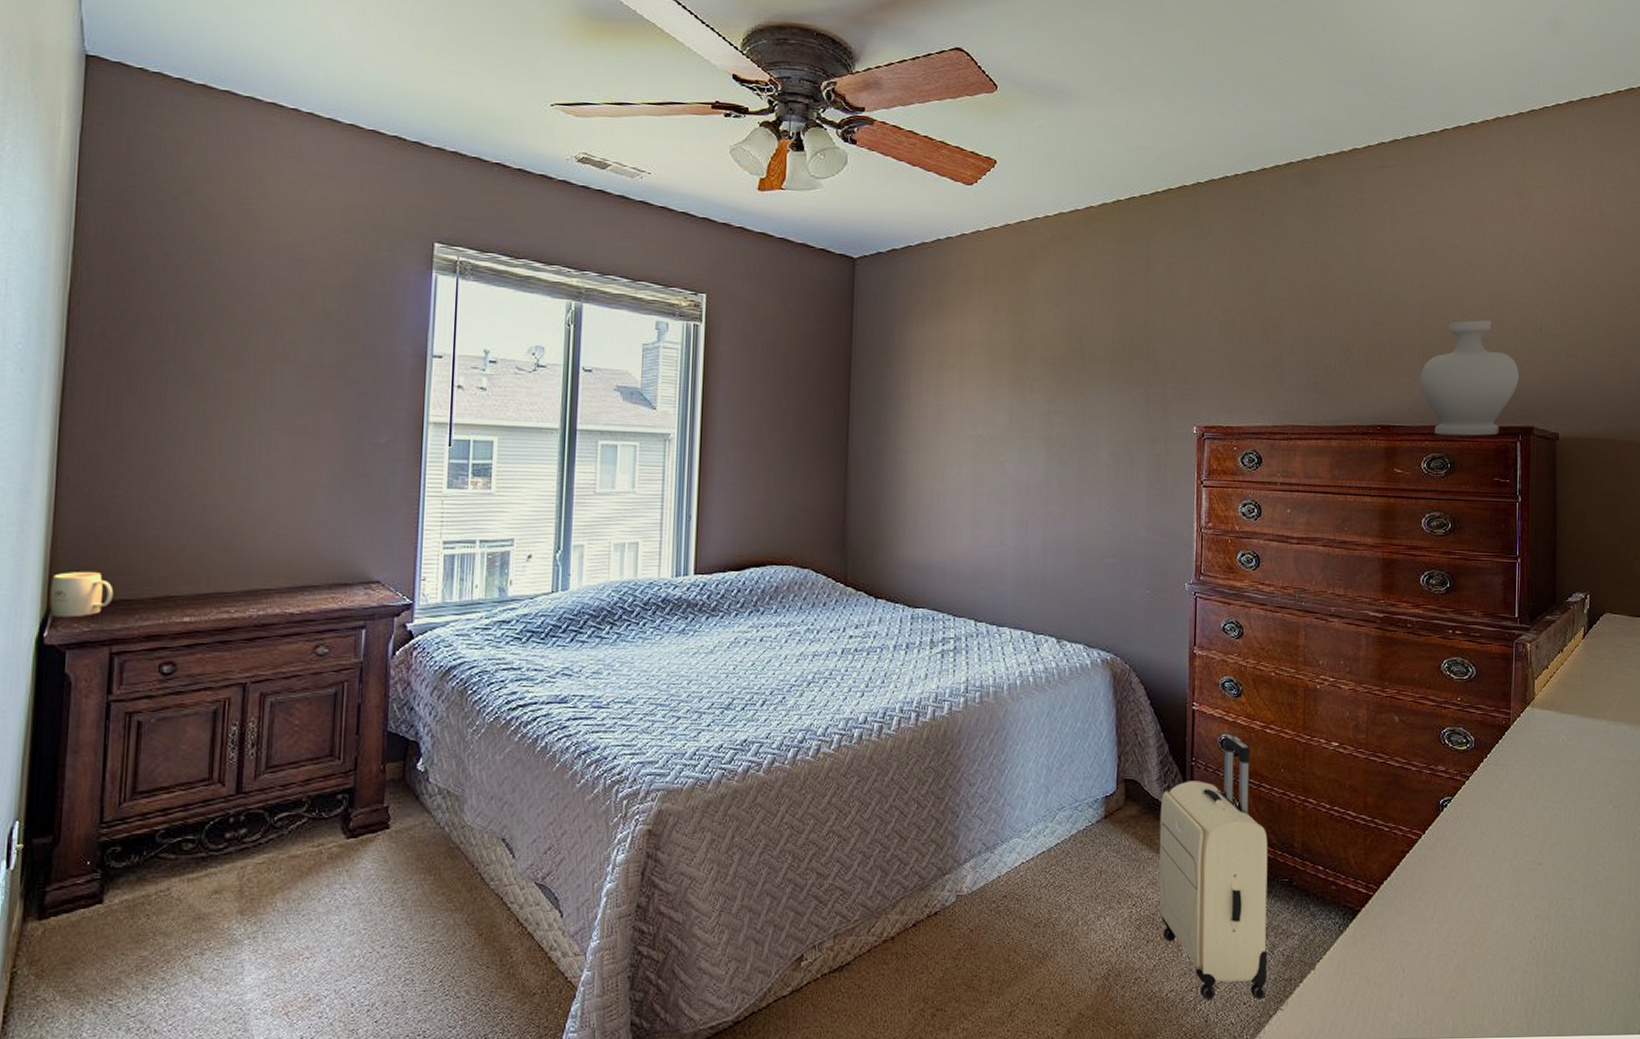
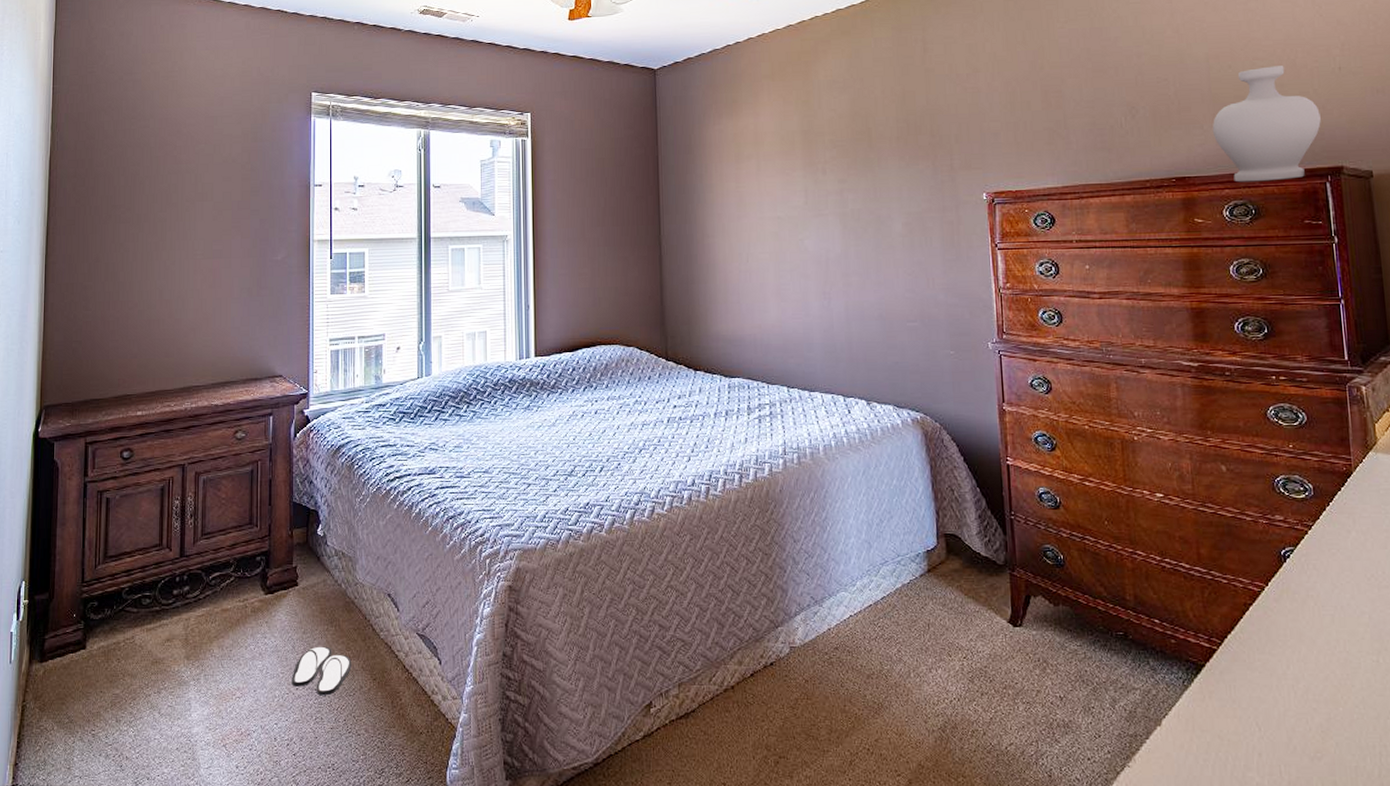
mug: present [49,572,114,618] -> none [42,378,87,416]
slippers: none [376,898,453,953] -> present [291,646,352,695]
suitcase: present [1159,734,1268,1001] -> none [983,488,1111,756]

